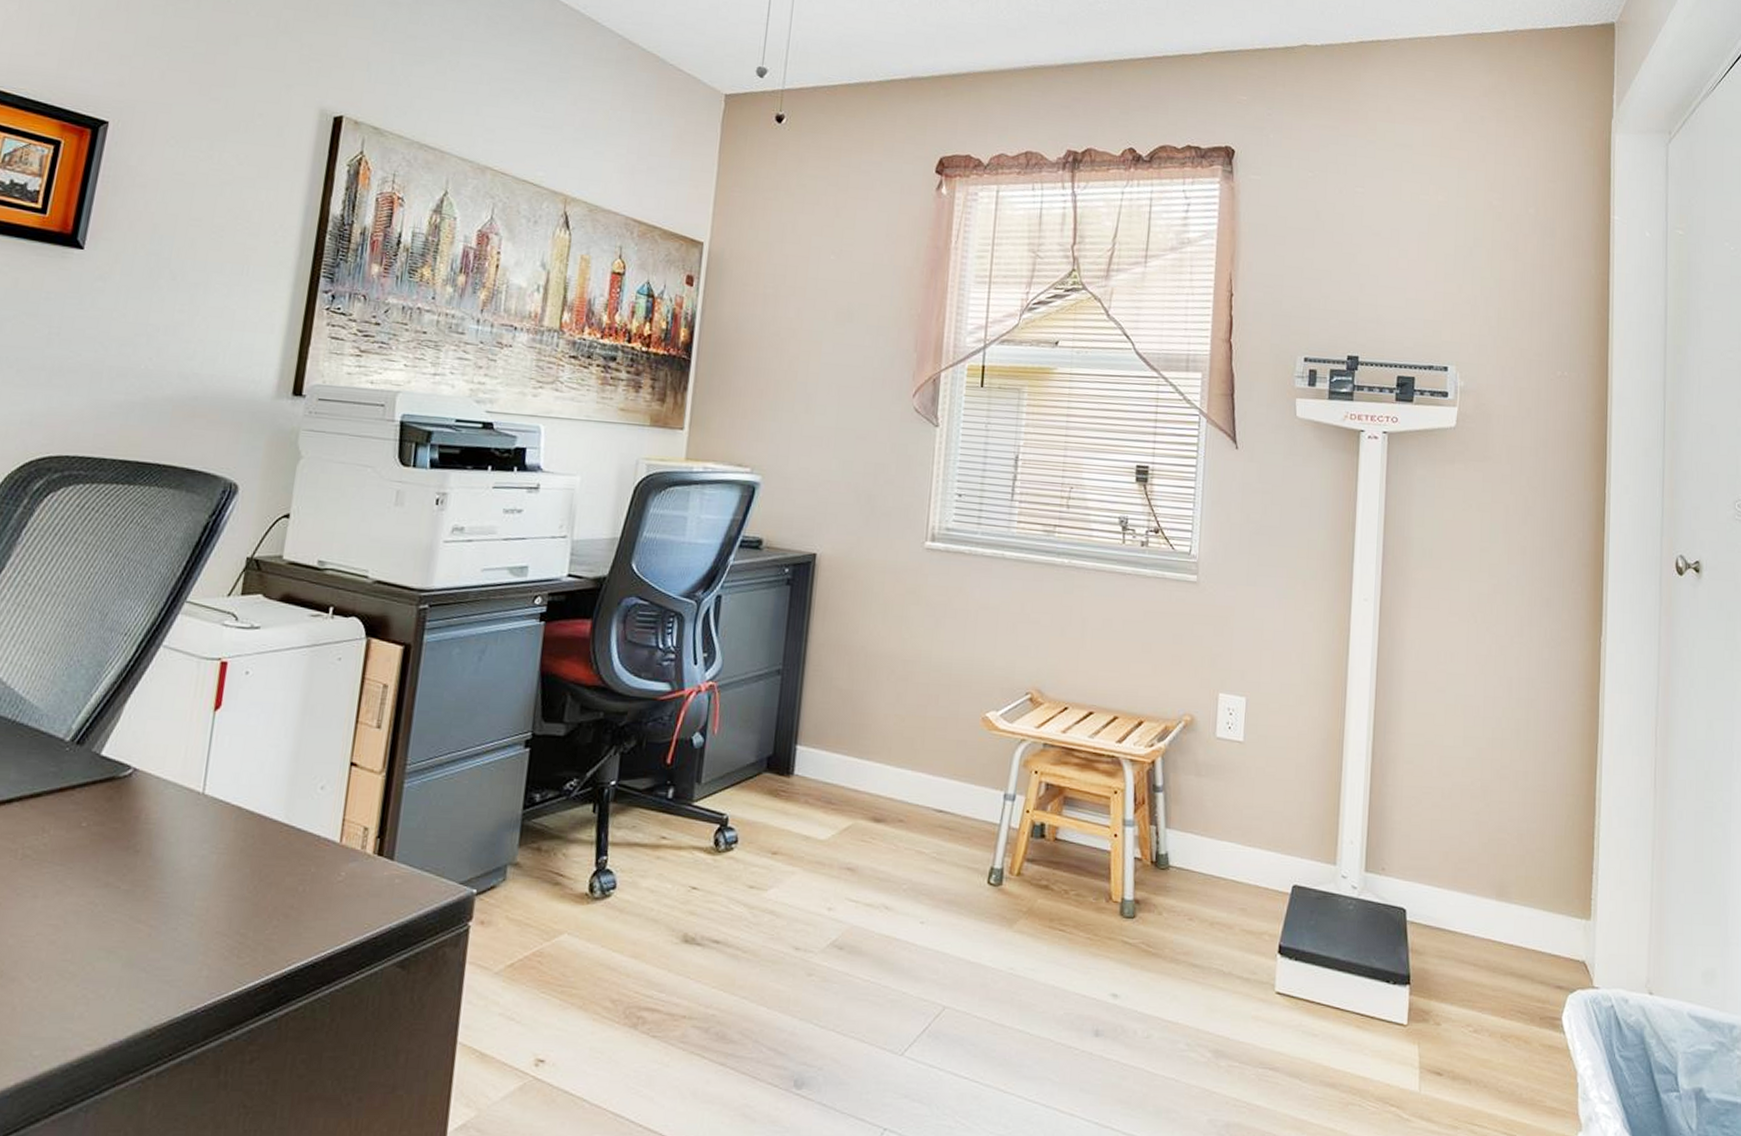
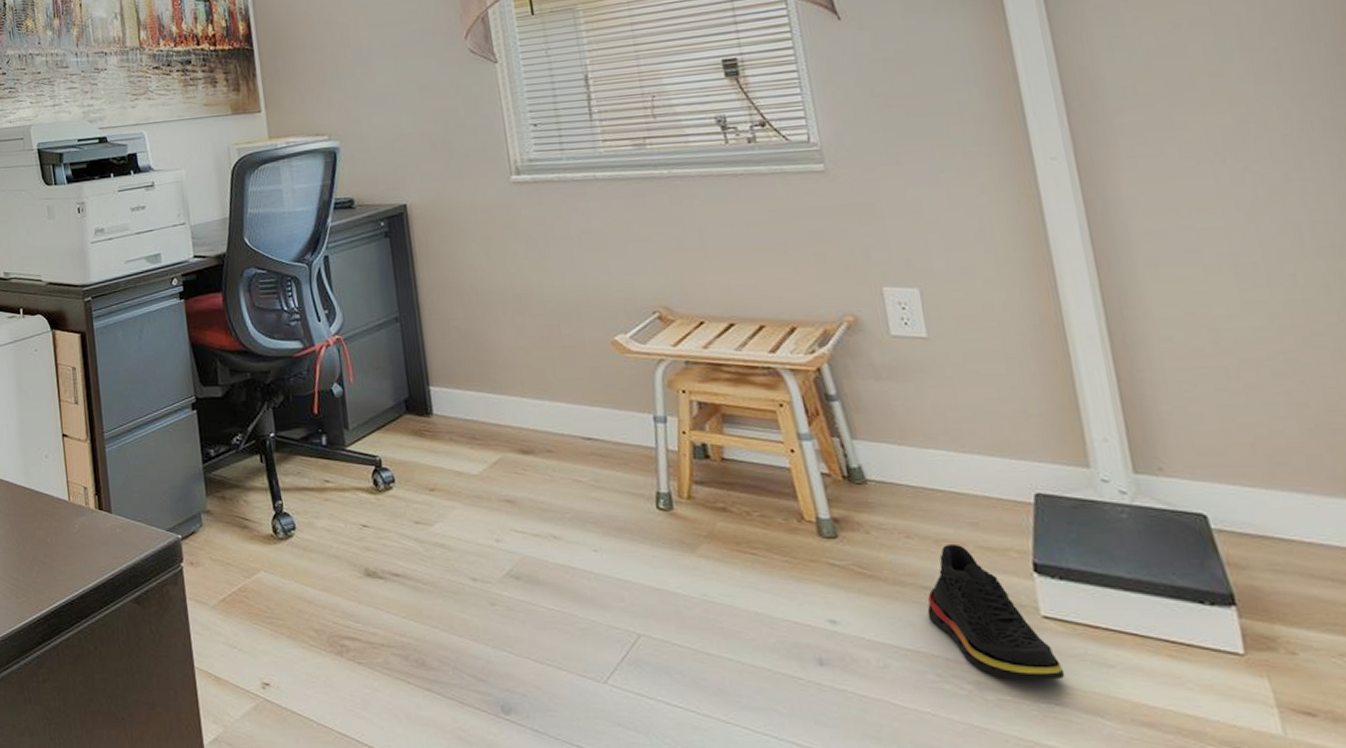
shoe: none [1191,926,1282,1049] -> present [927,543,1065,681]

